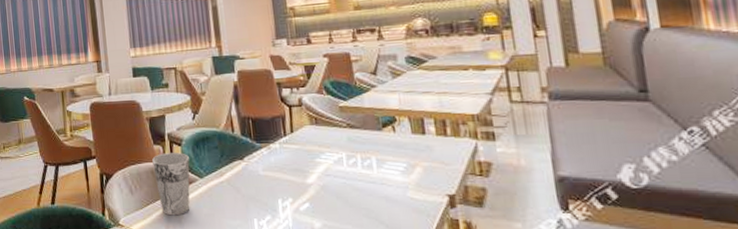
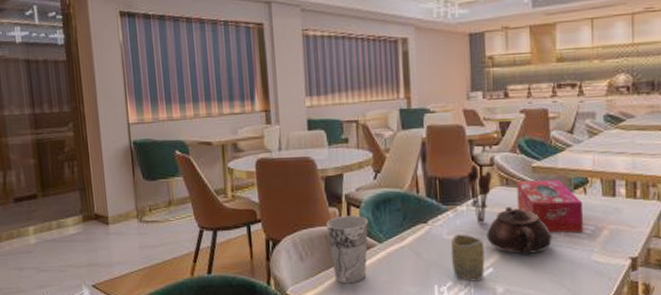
cup: none [266,170,301,216] -> present [450,234,485,282]
utensil holder: none [277,105,302,160] -> present [466,164,492,223]
teapot: none [300,144,366,191] -> present [487,206,552,255]
tissue box: none [325,119,395,170] -> present [516,180,584,233]

